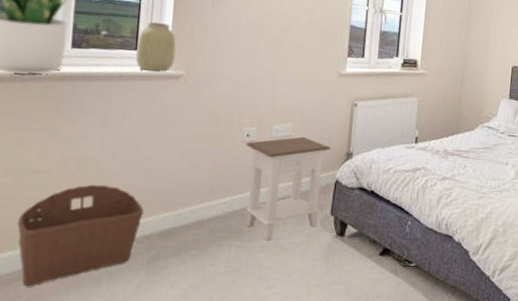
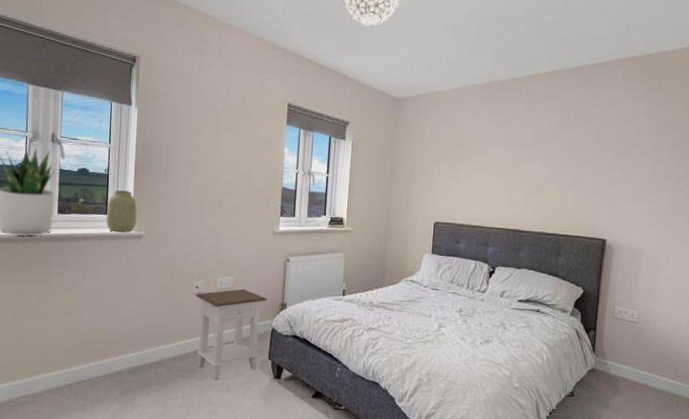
wicker basket: present [17,184,144,286] -> none [23,327,116,409]

